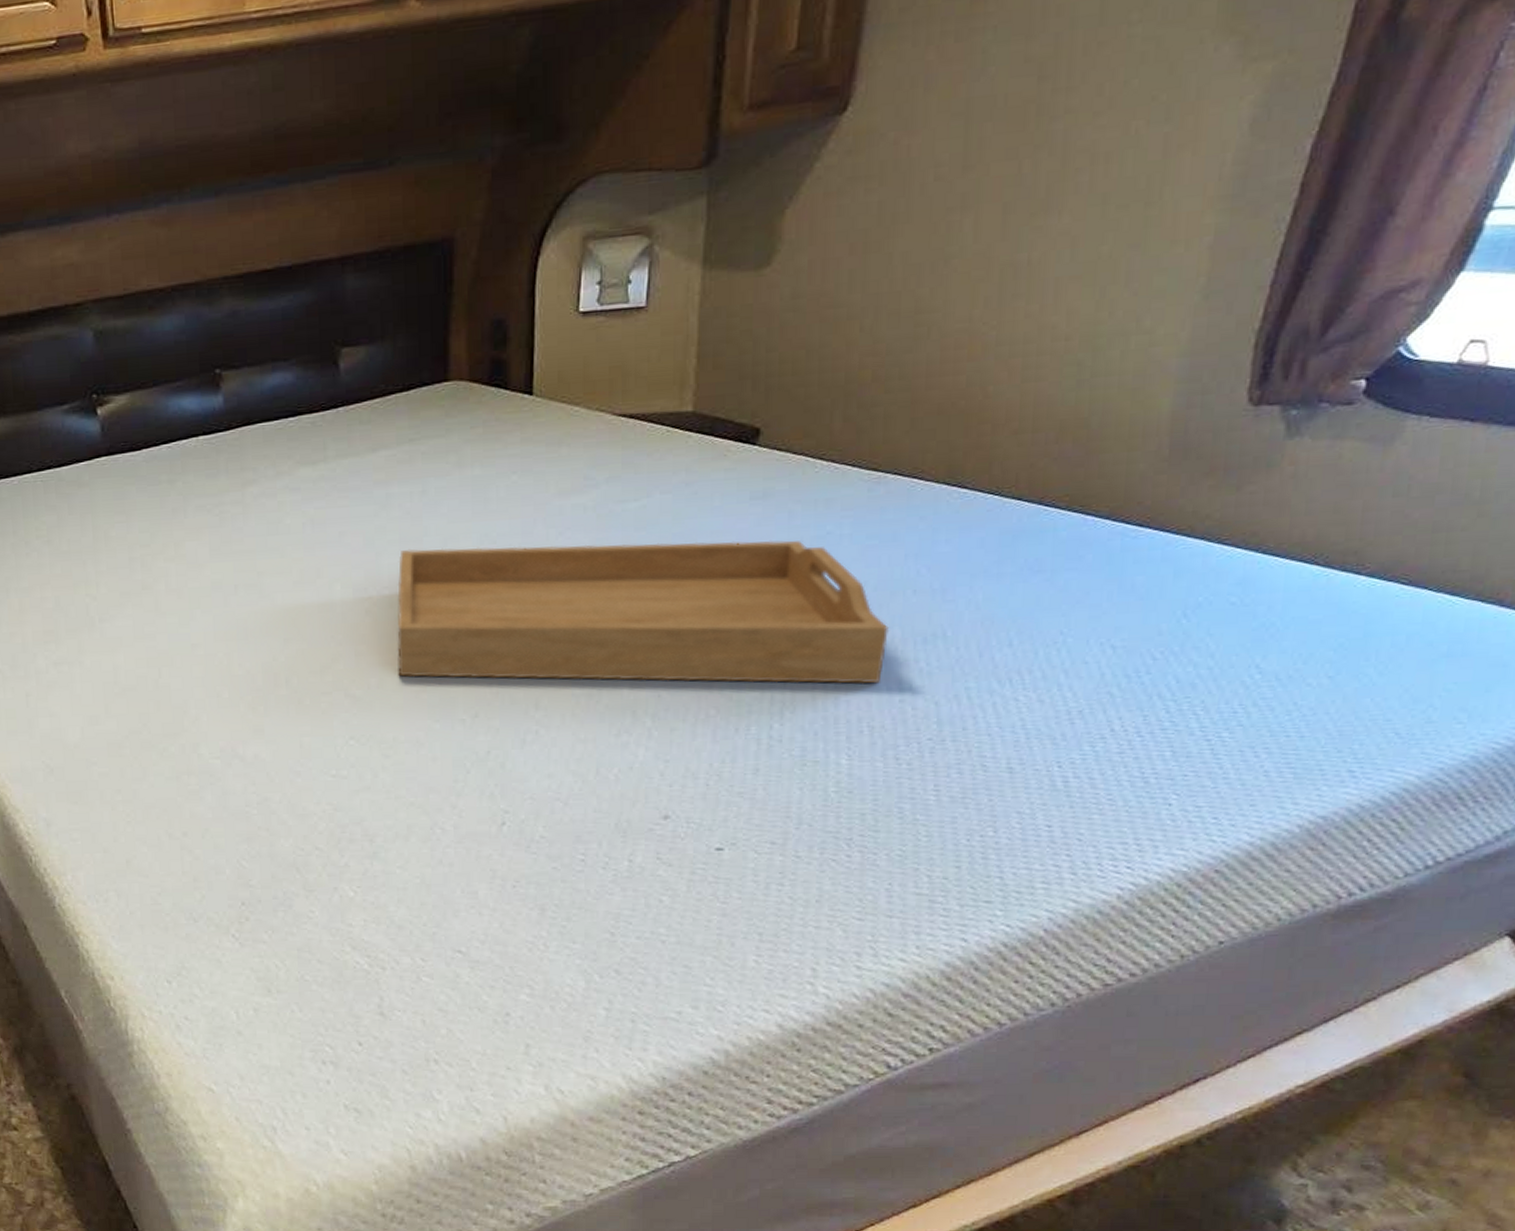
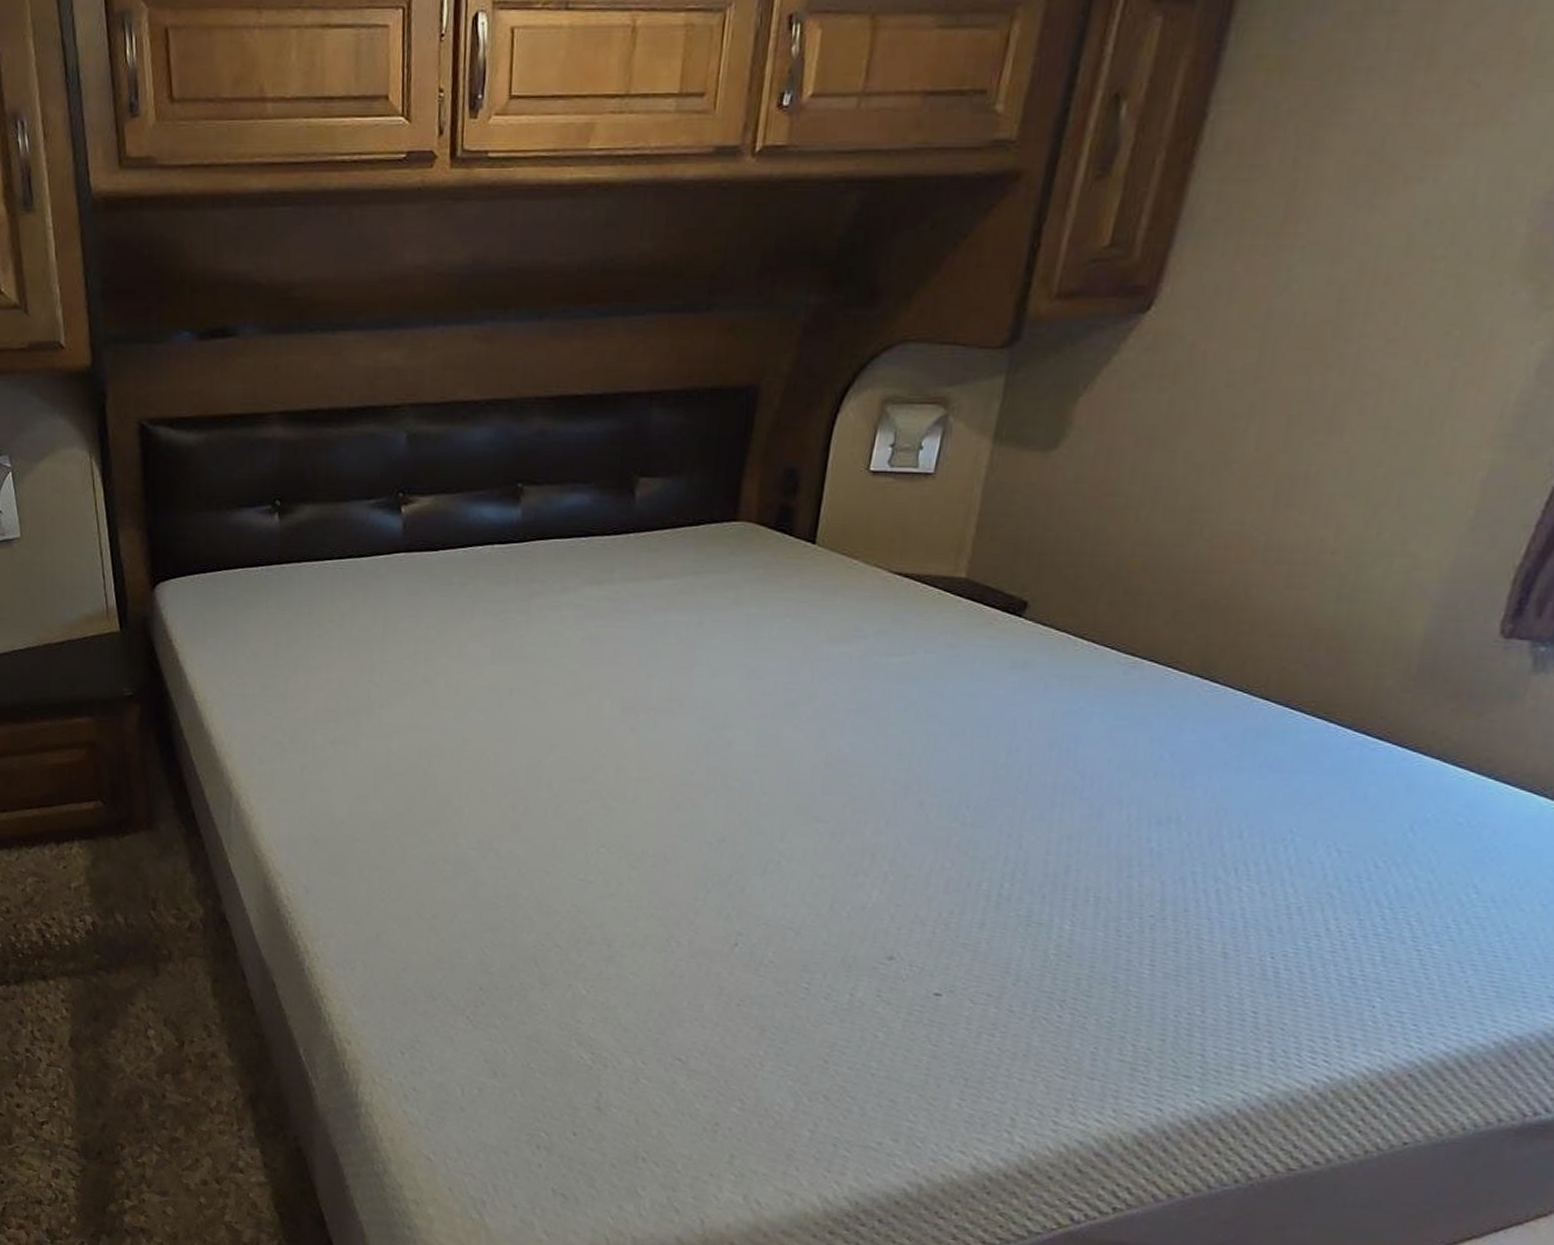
serving tray: present [397,540,889,684] -> none [654,675,1126,857]

